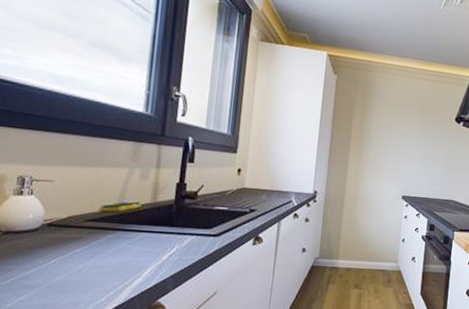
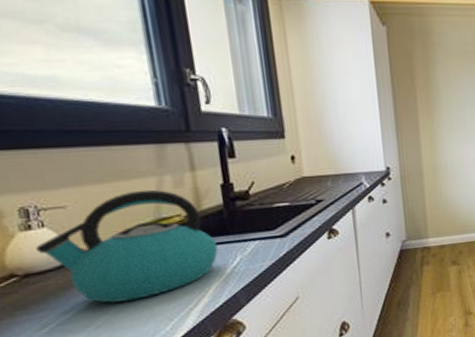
kettle: none [21,177,162,269] -> present [36,189,219,303]

